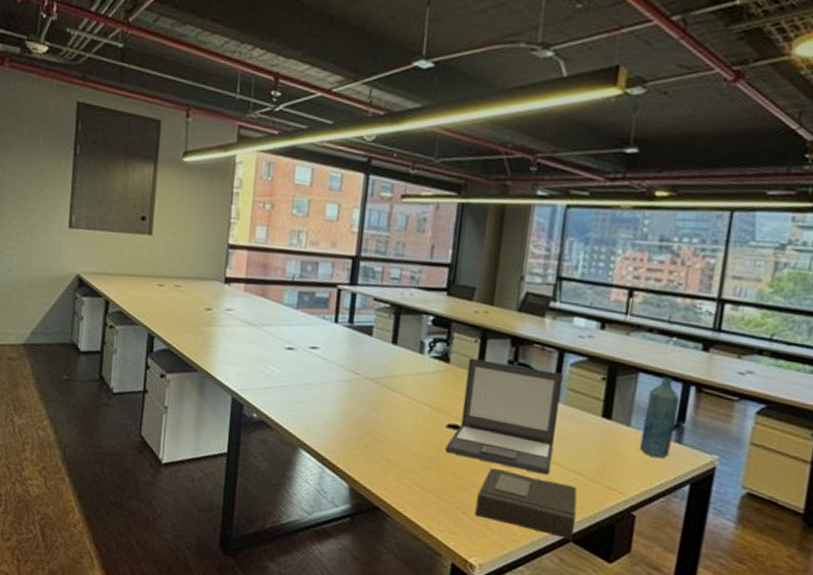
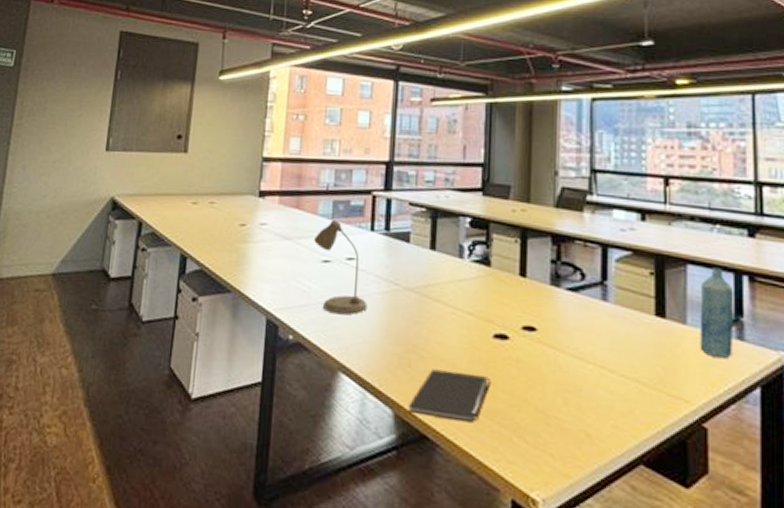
desk lamp: none [279,310,329,399] -> present [314,220,368,315]
notebook: none [362,451,442,499] -> present [407,369,492,423]
laptop: present [445,357,563,475] -> none [494,259,609,386]
book: present [474,468,578,541] -> none [532,381,643,464]

